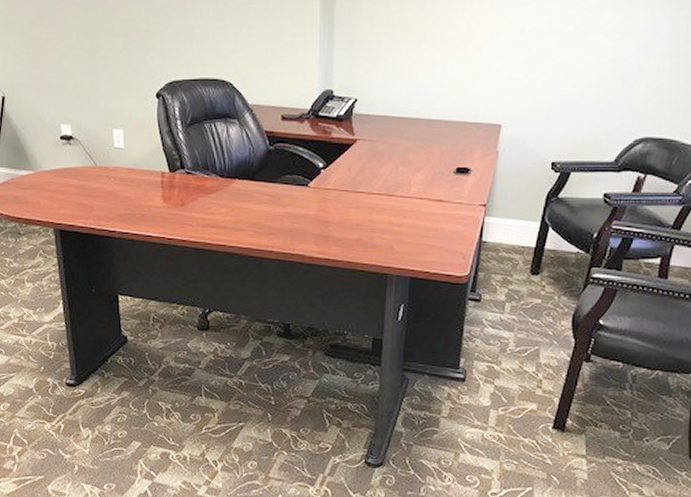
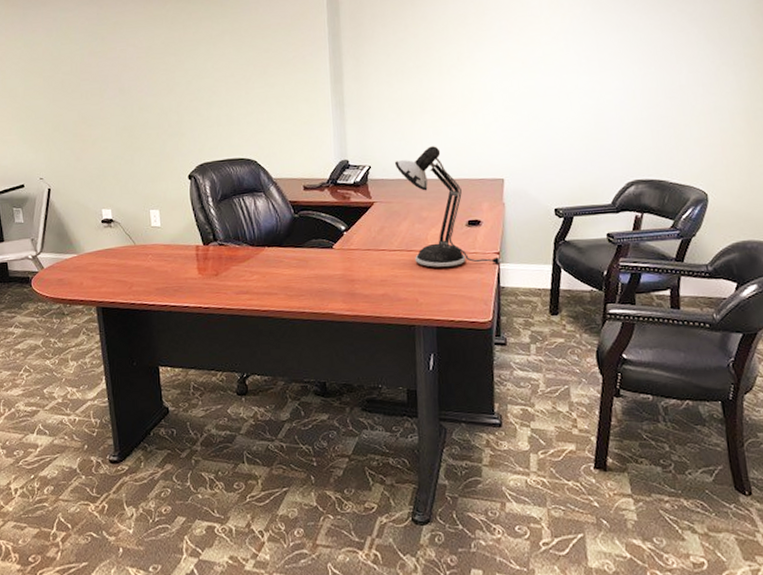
desk lamp: none [384,82,489,217] -> present [395,146,503,267]

